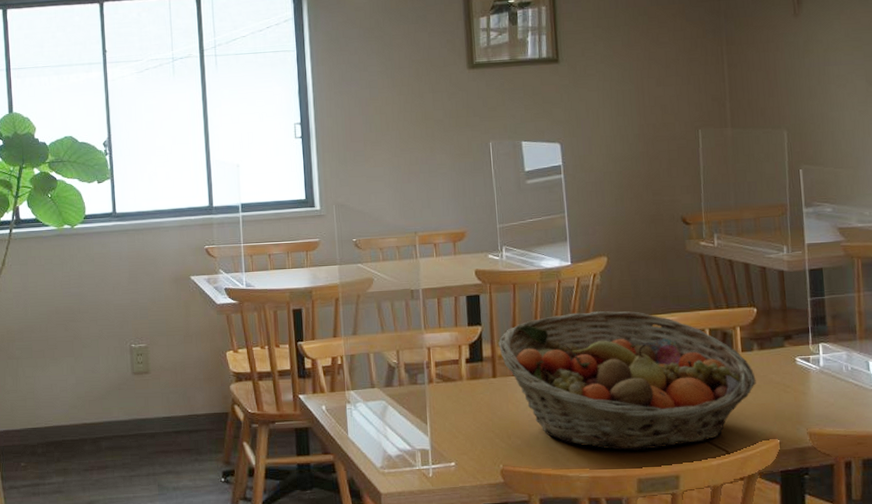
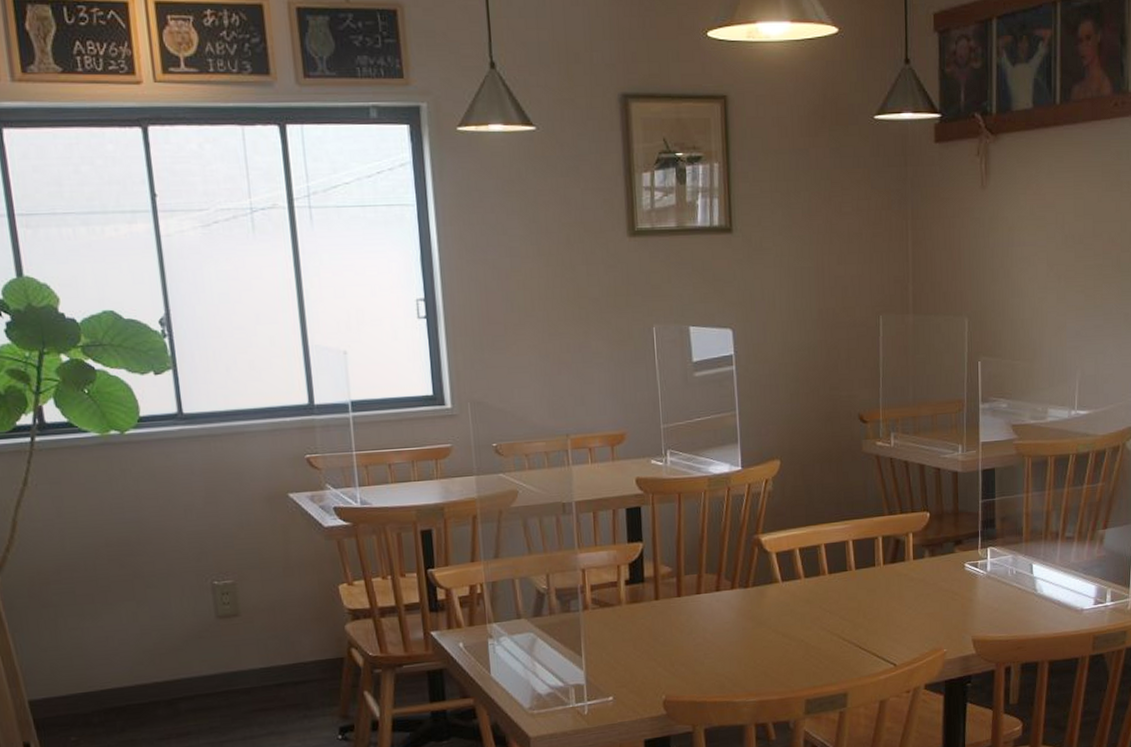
fruit basket: present [498,311,756,451] -> none [662,520,926,671]

